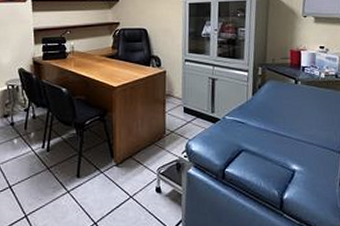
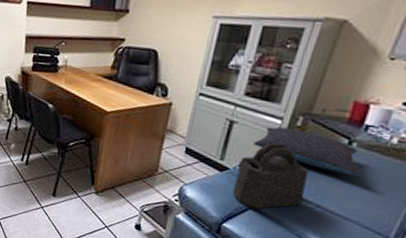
handbag: none [225,90,278,151] -> present [232,142,309,209]
pillow: none [232,77,311,108] -> present [252,126,365,178]

